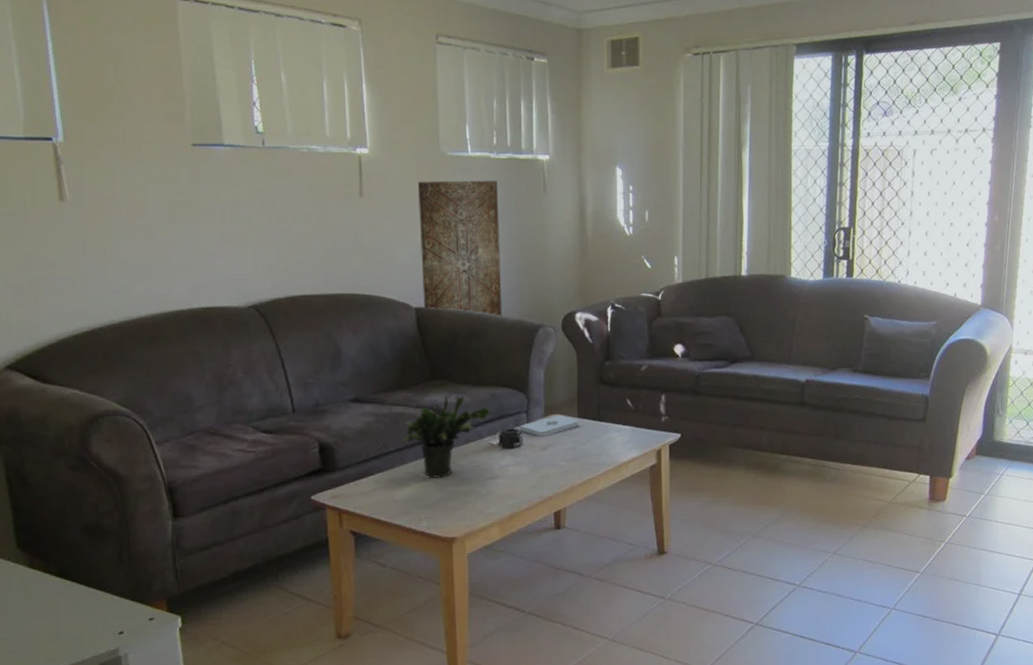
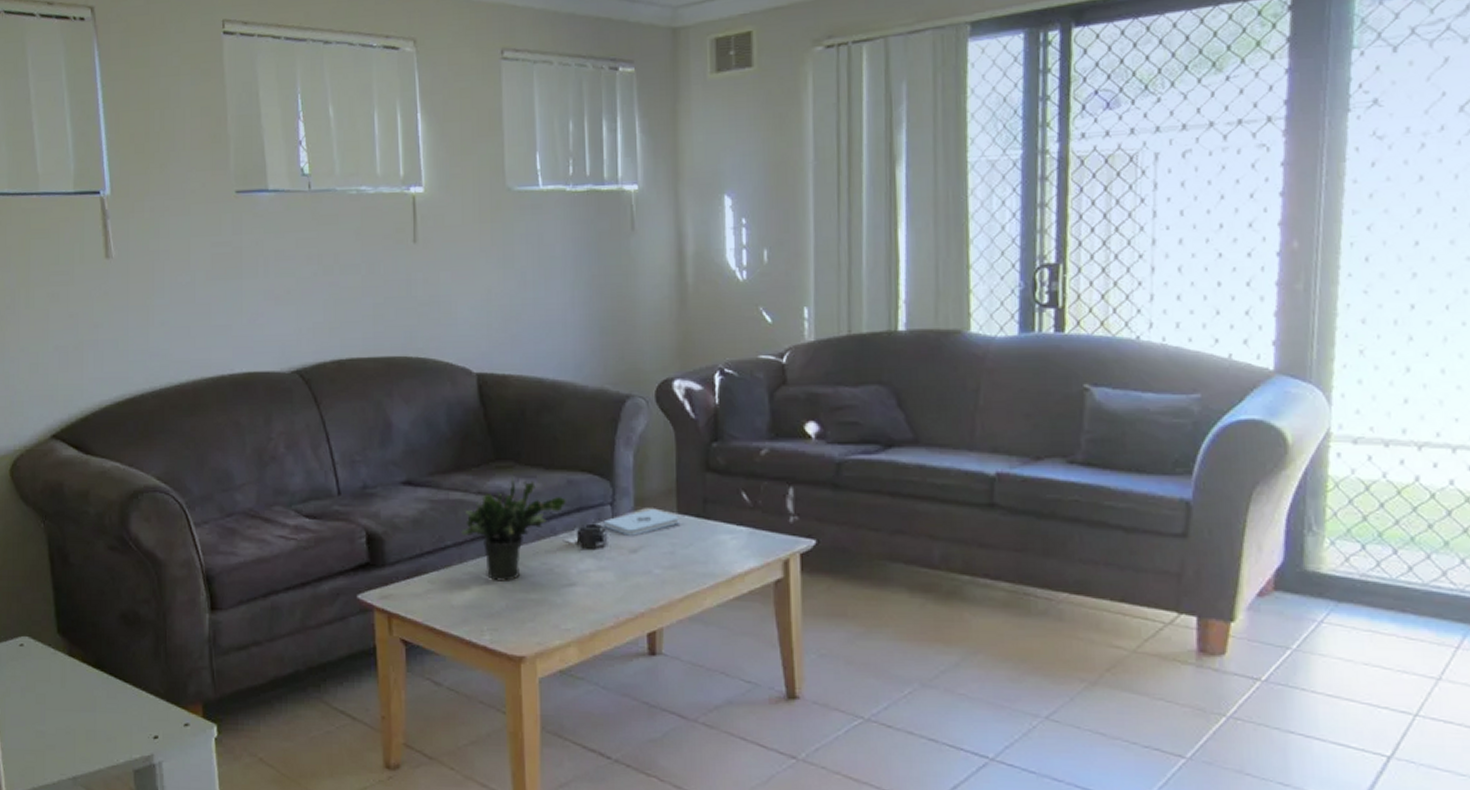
wall art: present [418,180,503,319] -> none [480,218,581,387]

